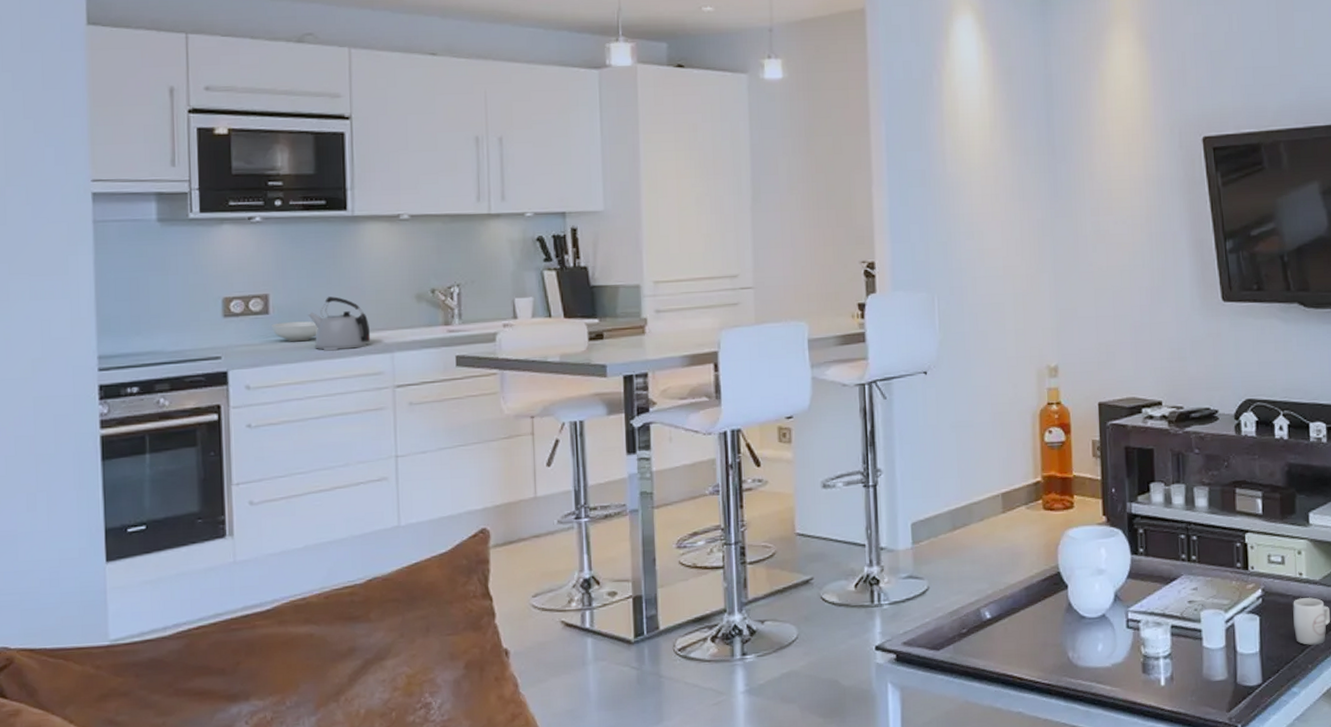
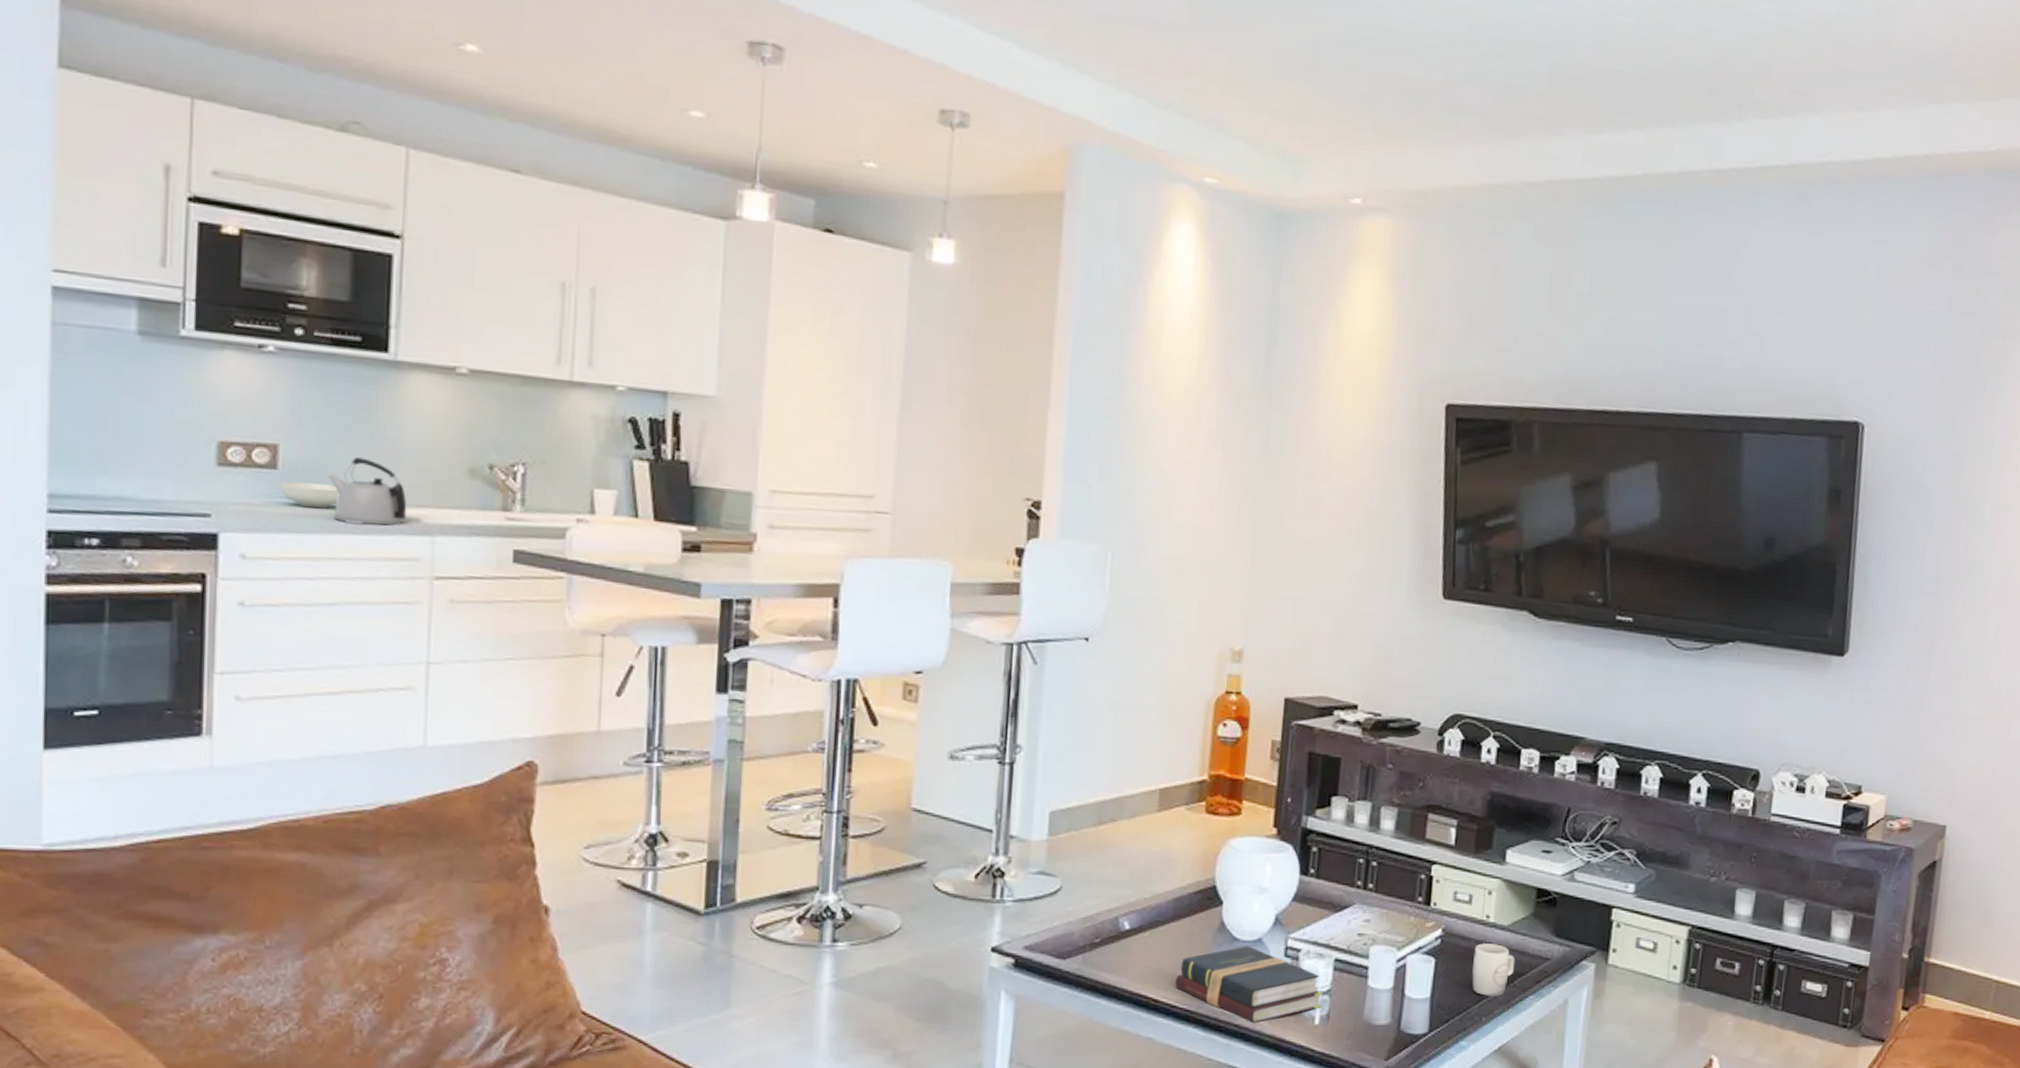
hardback book: none [1035,622,1166,691] -> present [1175,946,1323,1024]

